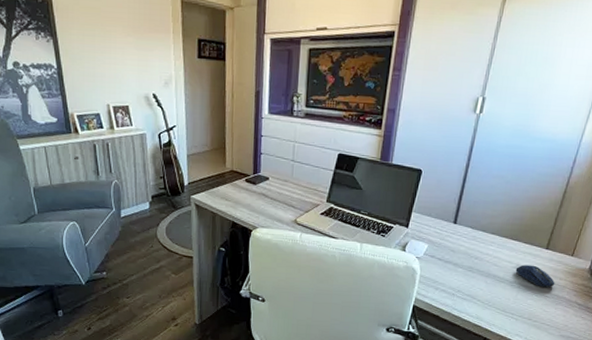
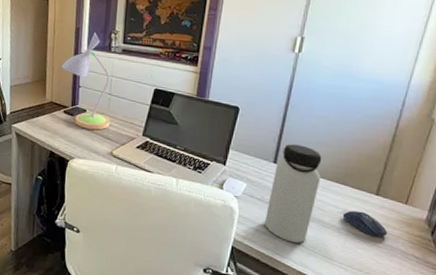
desk lamp: none [241,96,294,198] -> present [61,33,110,130]
water bottle: none [444,204,499,298] -> present [265,144,322,243]

